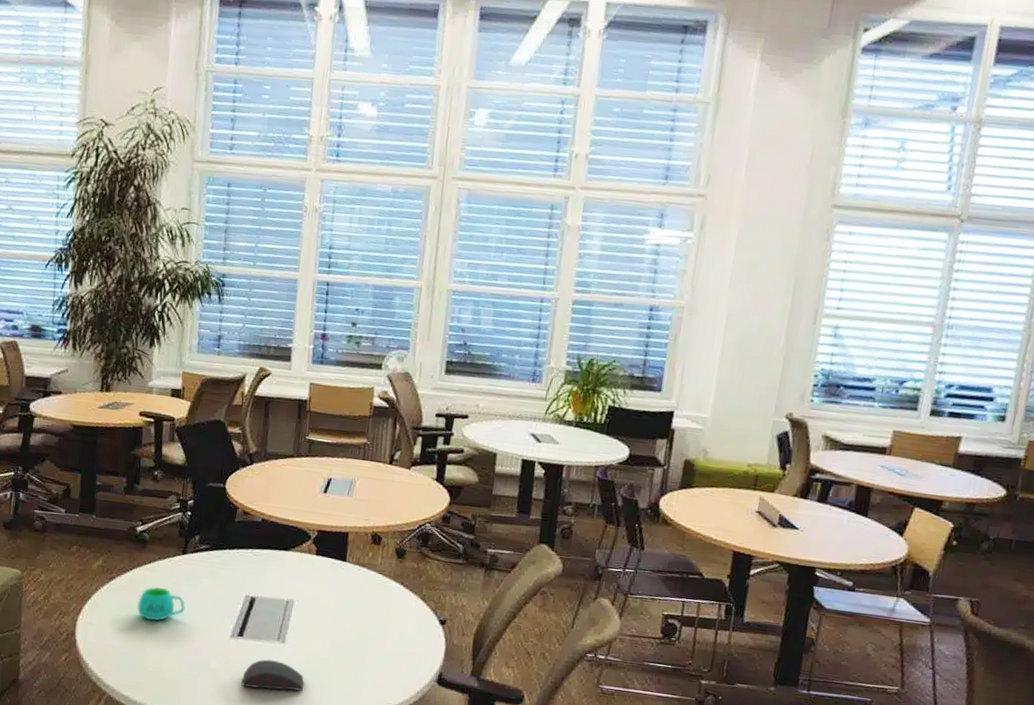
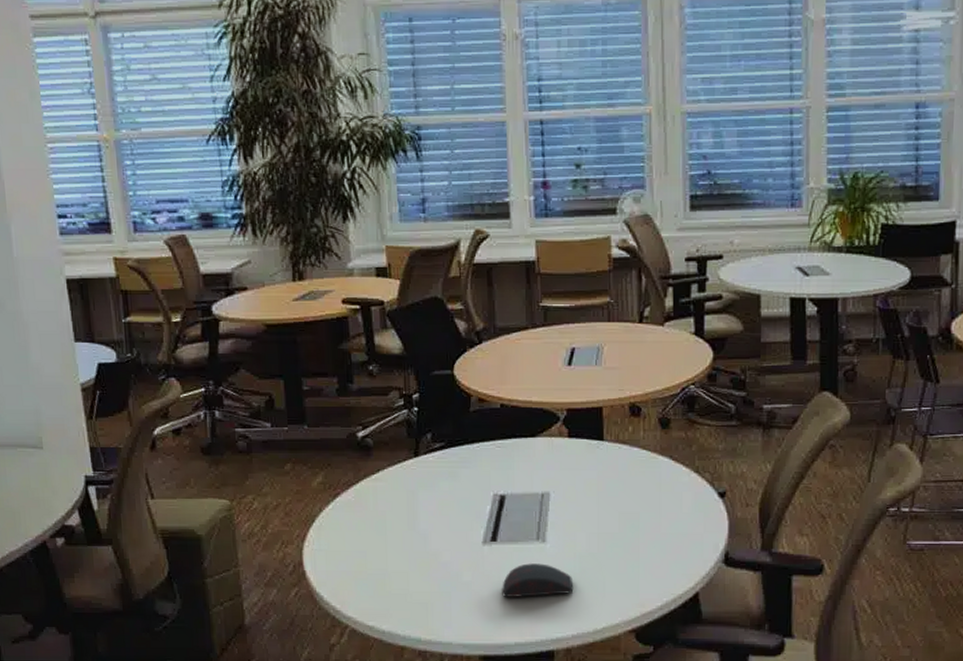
mug: present [136,586,185,621] -> none [369,498,426,537]

